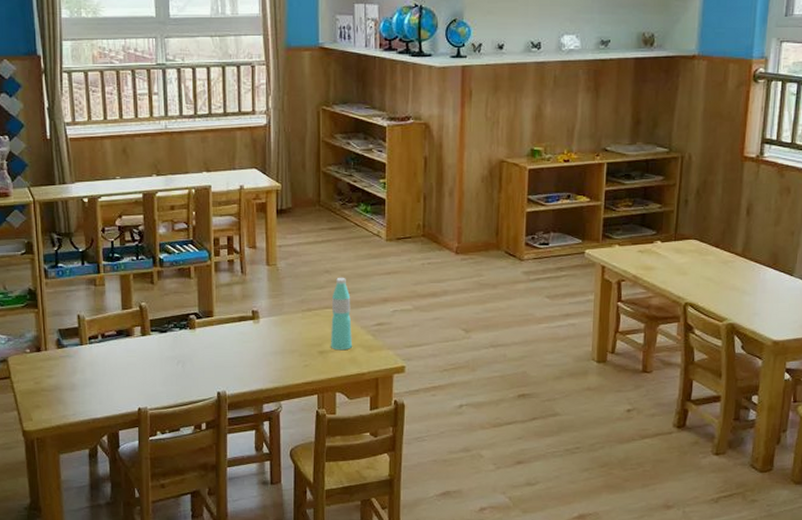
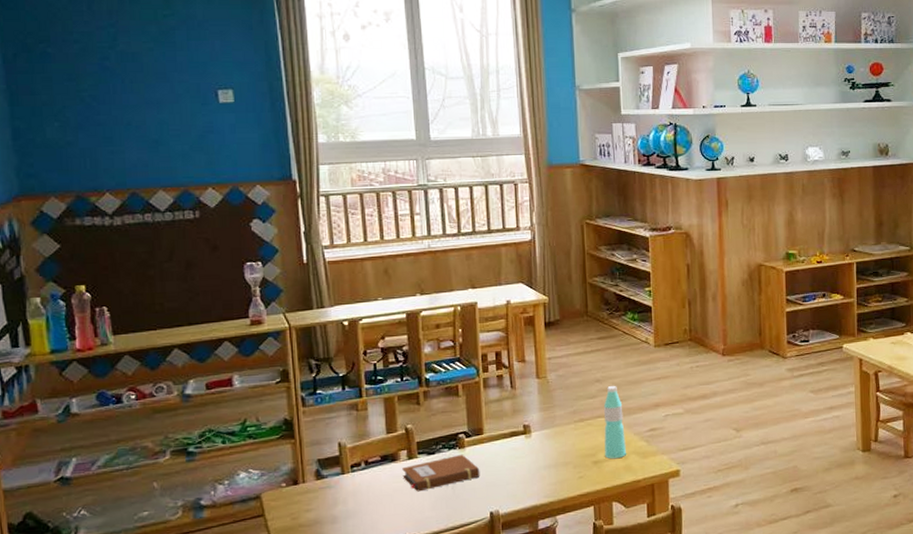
notebook: none [136,334,209,367] -> present [402,454,480,492]

